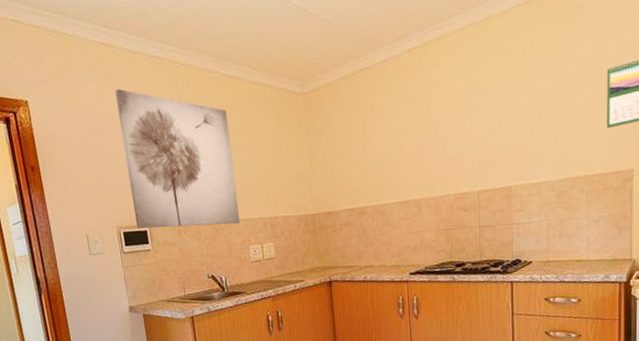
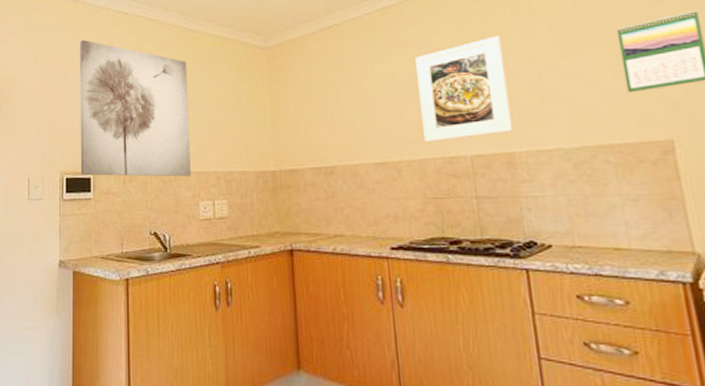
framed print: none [437,76,513,181] -> present [415,35,513,142]

